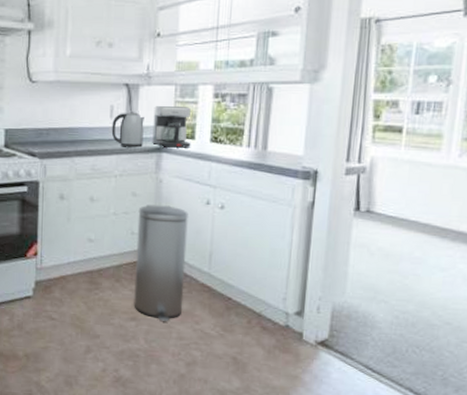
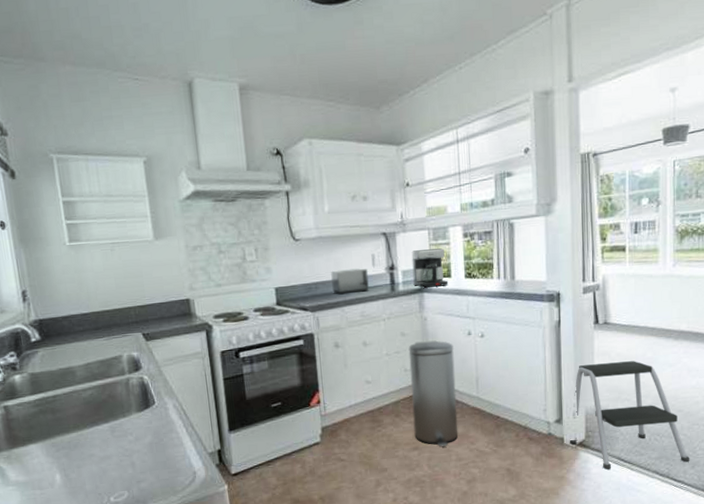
toaster: none [64,118,104,144] -> present [331,268,369,295]
kettle: present [111,112,144,148] -> none [375,258,405,292]
step stool: none [309,255,454,384] -> present [569,361,690,470]

